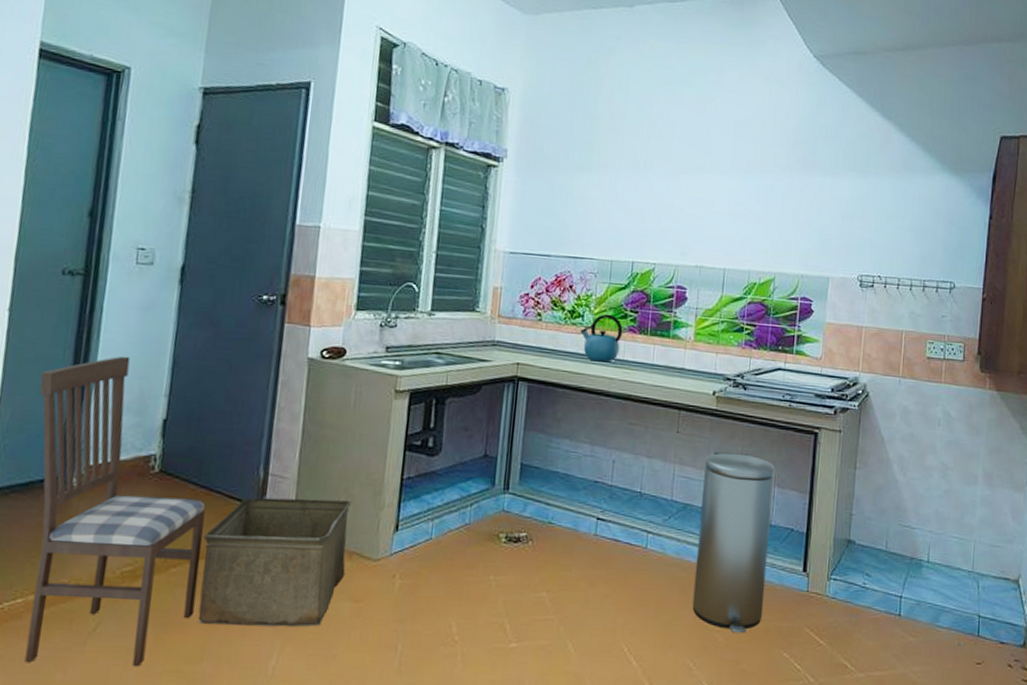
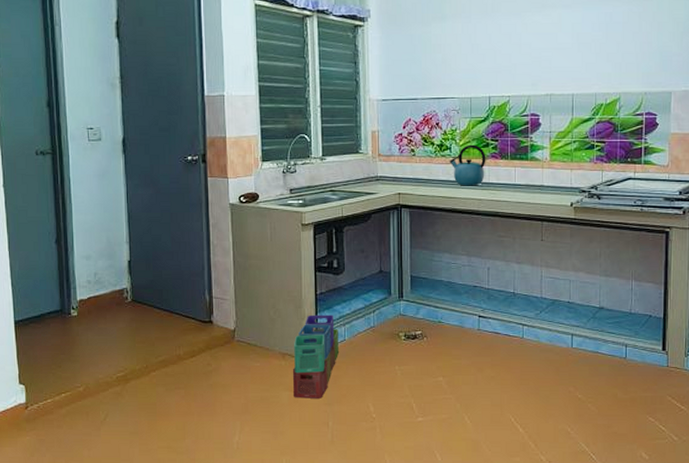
dining chair: present [24,355,205,666] -> none [35,214,173,445]
storage bin: present [198,497,352,627] -> none [171,313,281,412]
plastic crate: none [356,504,425,613] -> present [292,314,339,399]
pedal bin: present [692,452,775,634] -> none [566,254,632,404]

